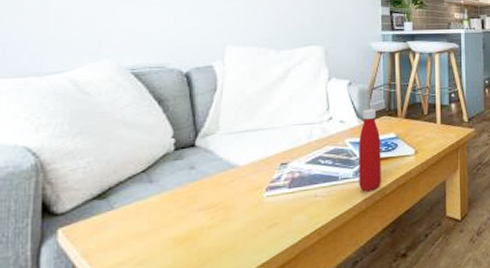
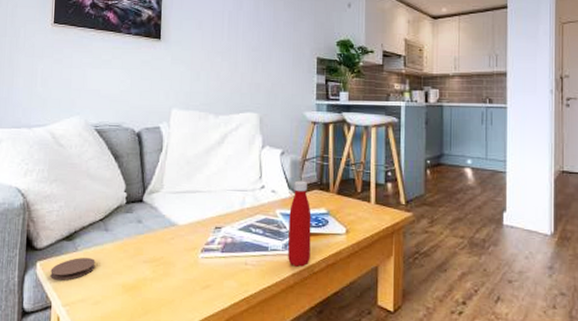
coaster: none [77,215,138,246] -> present [50,258,95,280]

